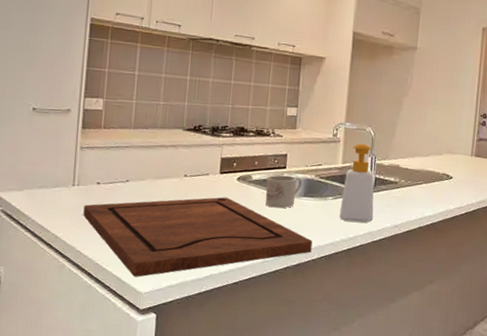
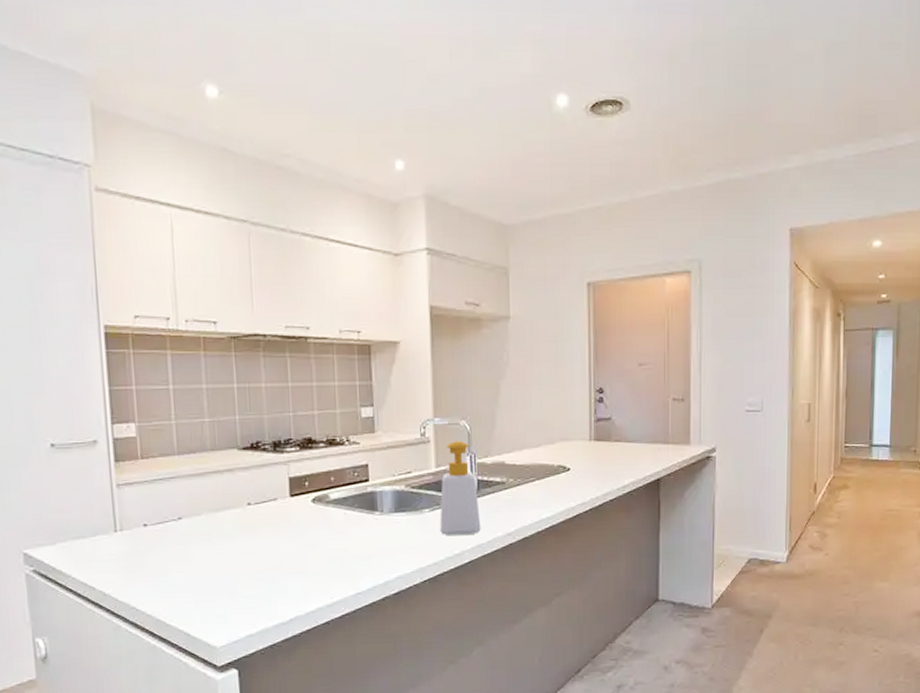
cutting board: present [83,197,313,277] -> none [132,523,412,630]
mug: present [265,175,303,209] -> none [347,489,391,530]

